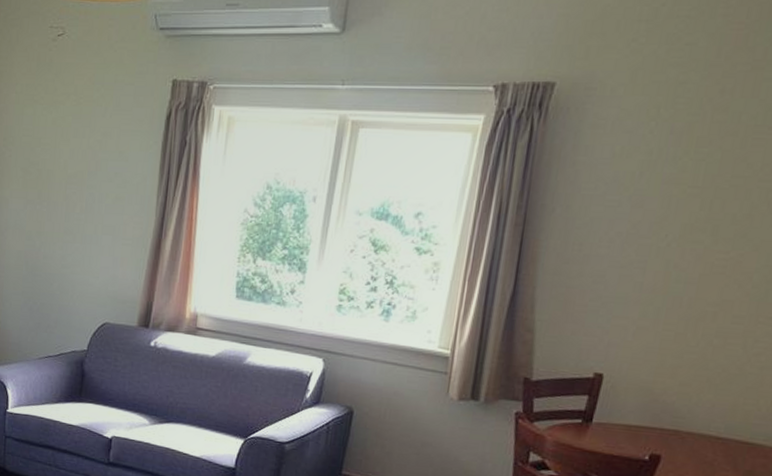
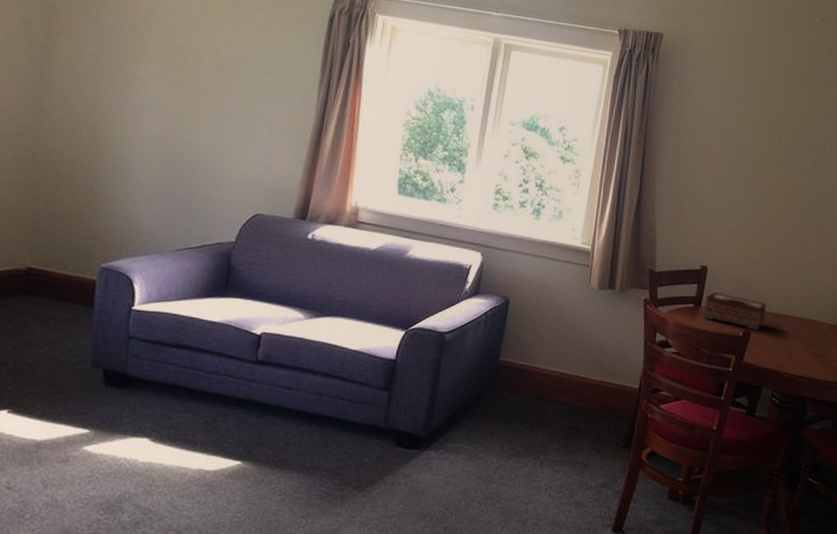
tissue box: none [593,406,687,454] -> present [703,292,766,330]

